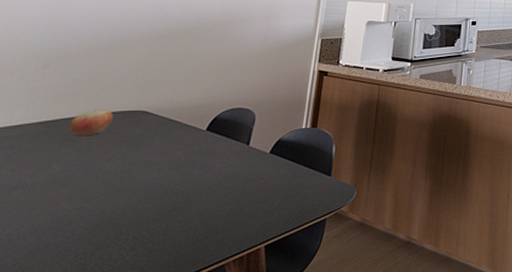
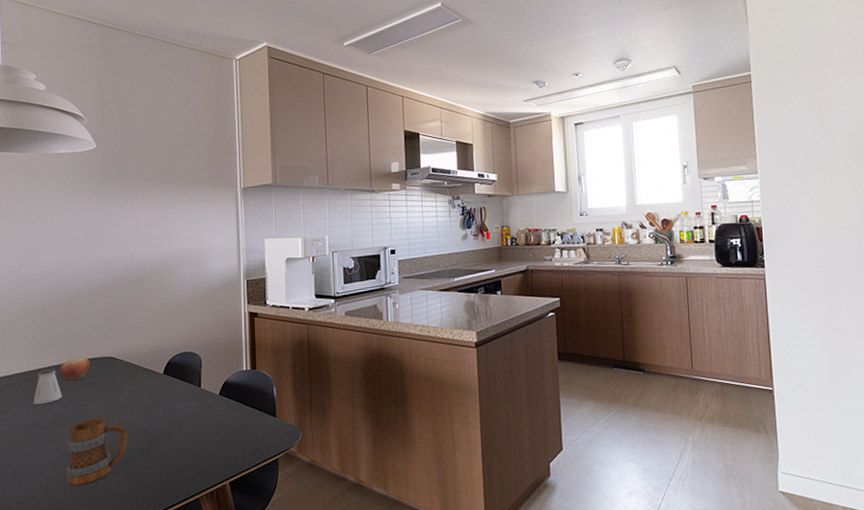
saltshaker: none [21,122,67,163] -> present [33,368,62,404]
mug: none [50,177,147,259] -> present [66,417,128,487]

